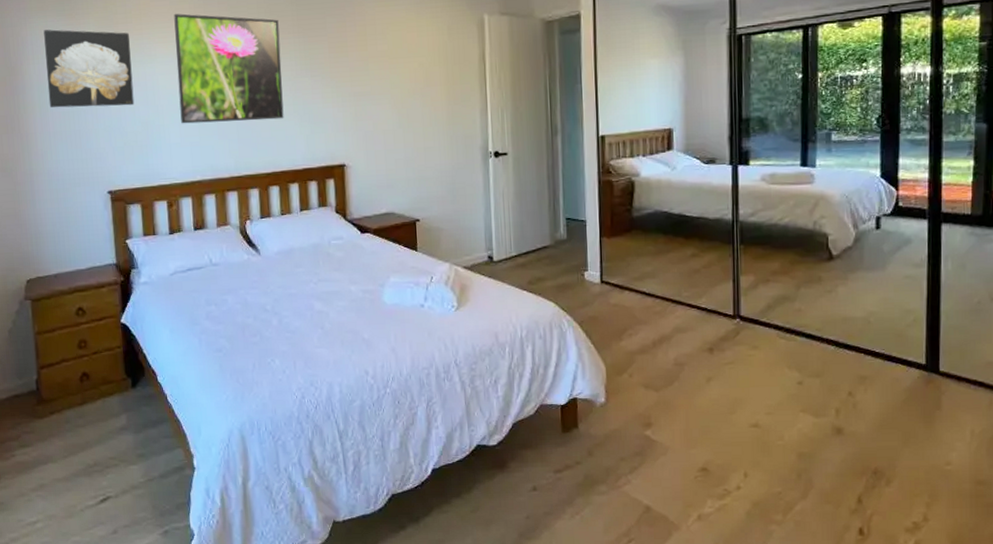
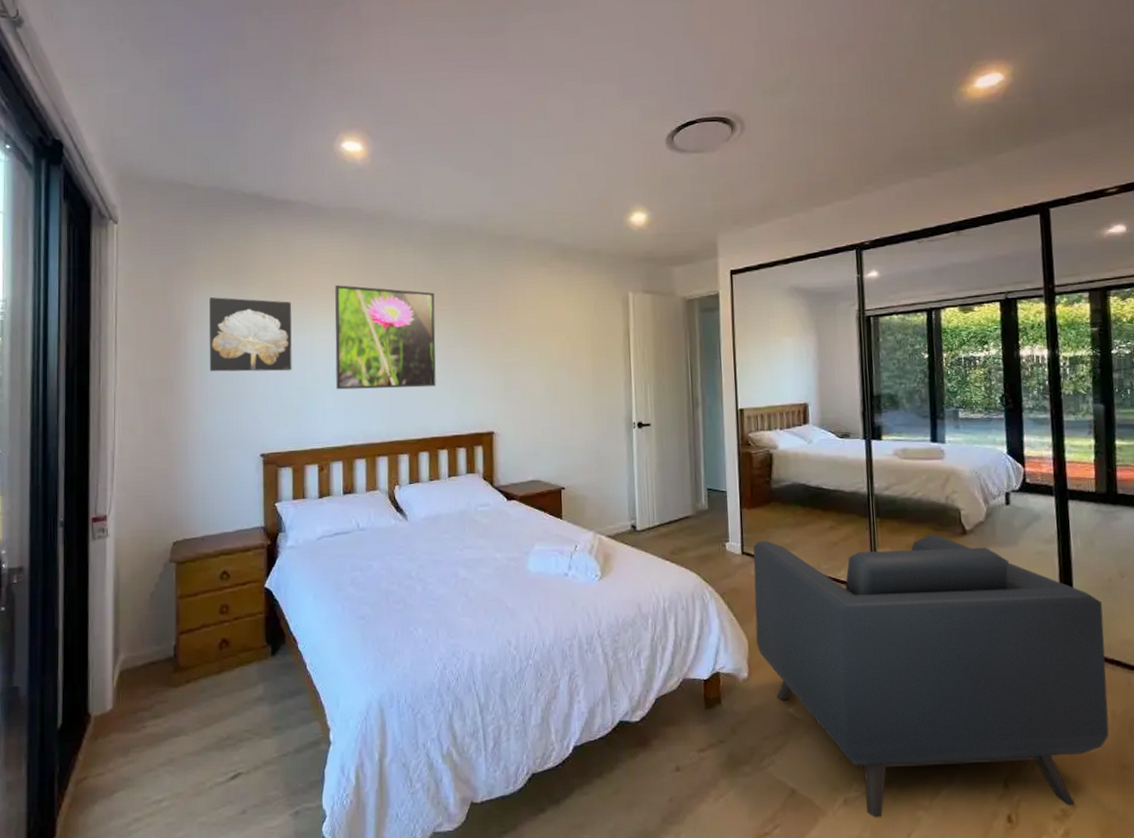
armchair: none [612,260,969,532] -> present [753,534,1110,818]

